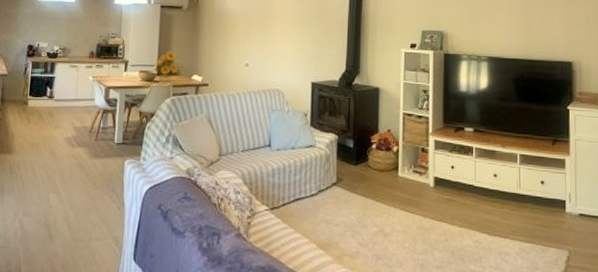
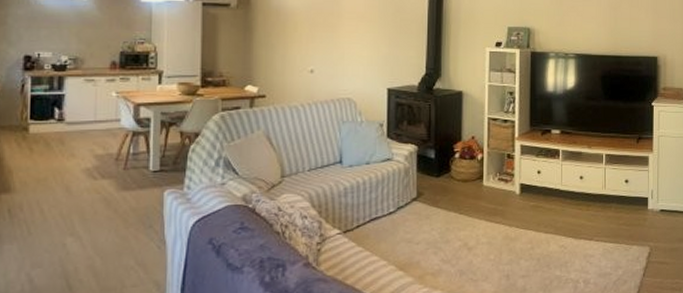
flower bouquet: present [155,50,178,82] -> none [198,57,227,95]

